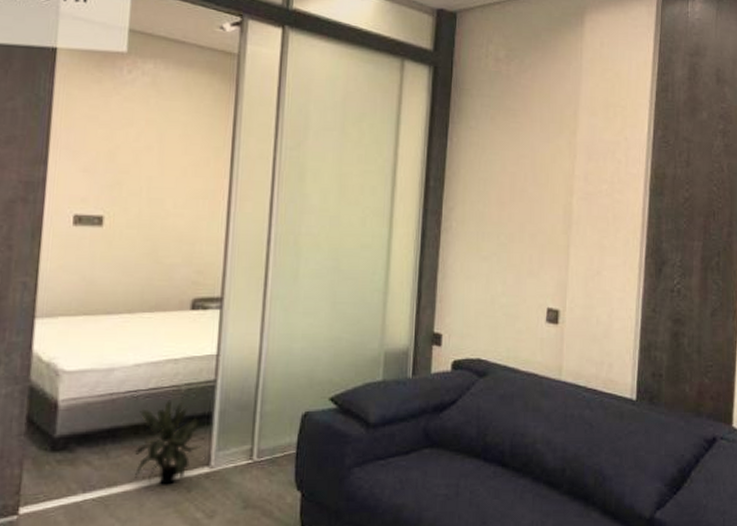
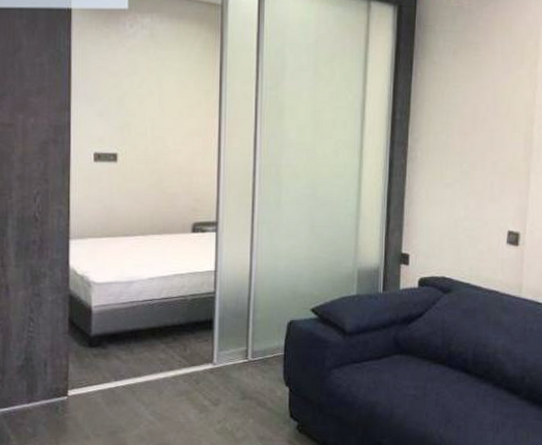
potted plant: present [135,400,205,485] -> none [153,308,209,377]

